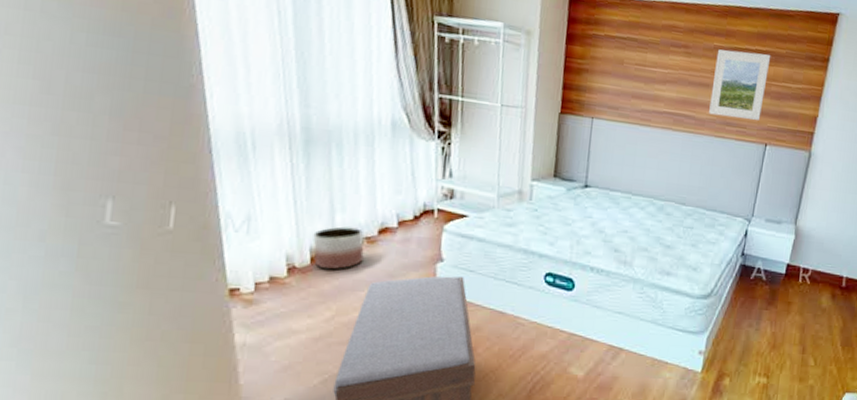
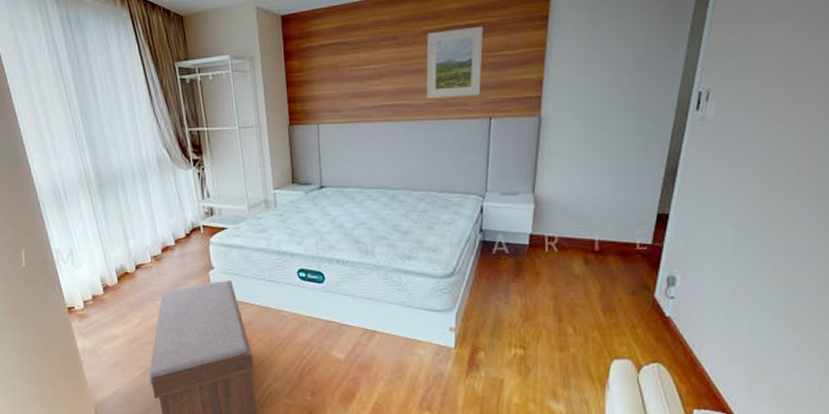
planter: present [313,226,364,270] -> none [116,249,154,286]

